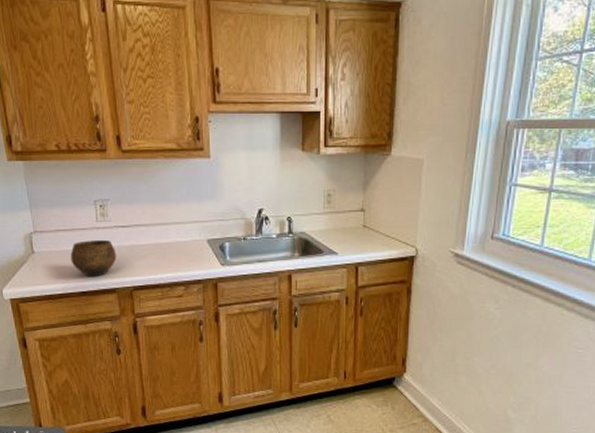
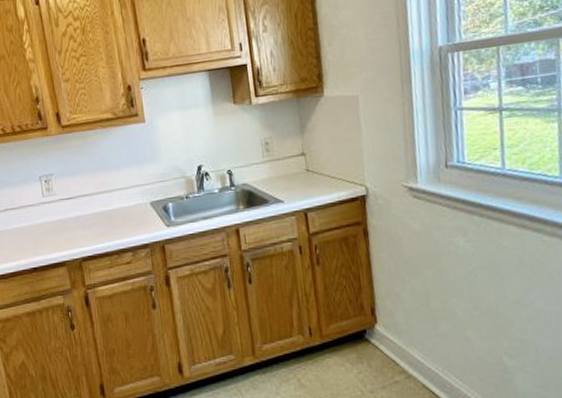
bowl: present [70,240,117,277] -> none [20,214,64,253]

